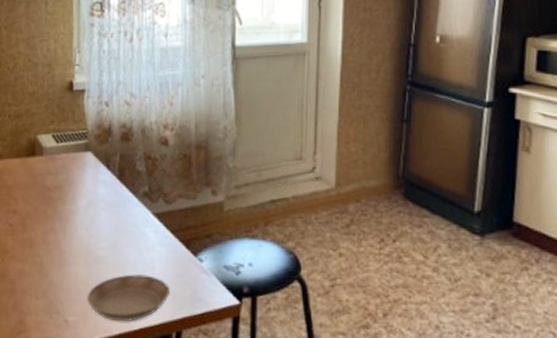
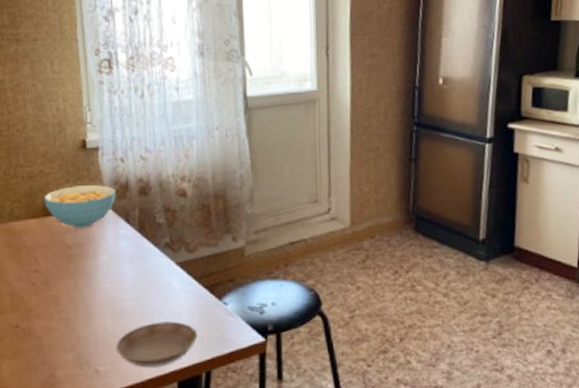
cereal bowl: none [27,127,99,170] -> present [43,184,116,228]

